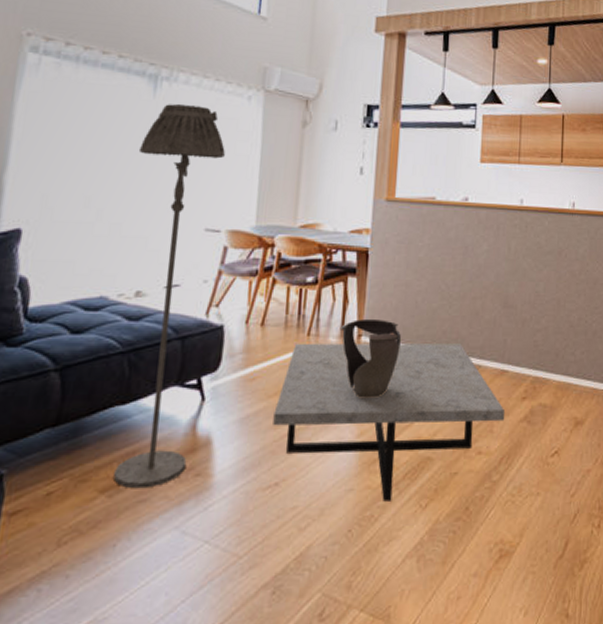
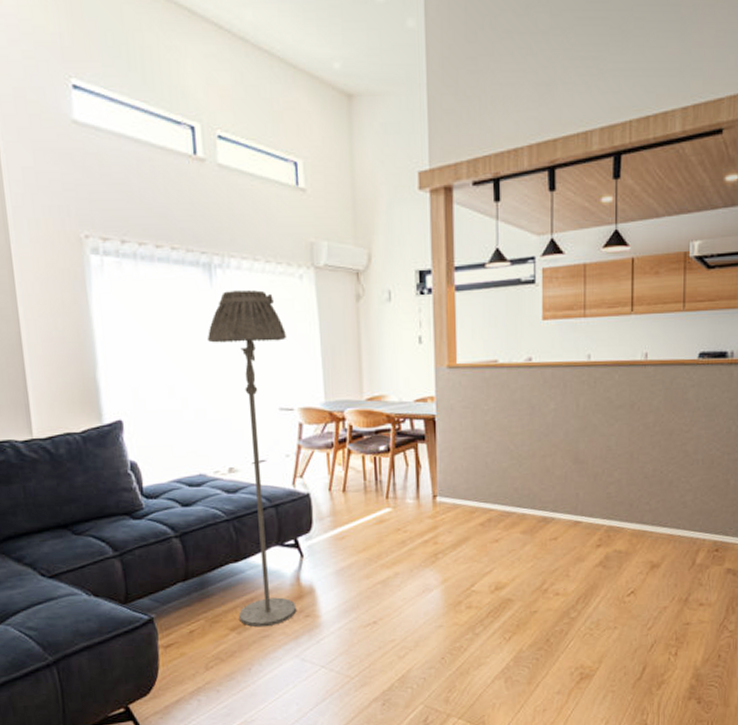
coffee table: present [273,343,506,502] -> none [365,499,581,635]
decorative bowl: present [339,319,402,398] -> none [415,481,475,551]

